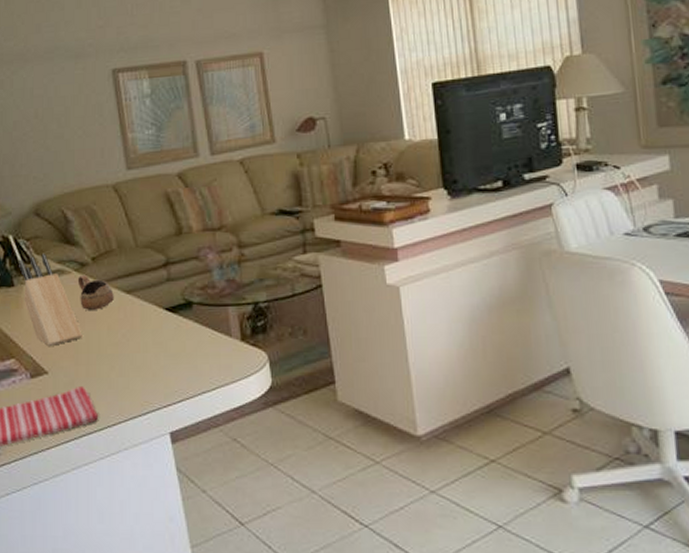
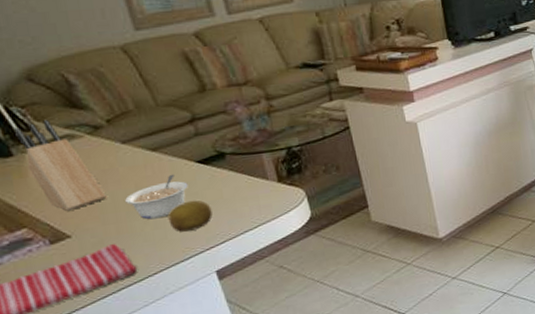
cup: present [77,274,114,312] -> none [92,137,138,173]
legume: none [98,319,155,366] -> present [125,173,188,220]
fruit: none [132,350,173,383] -> present [167,200,213,232]

